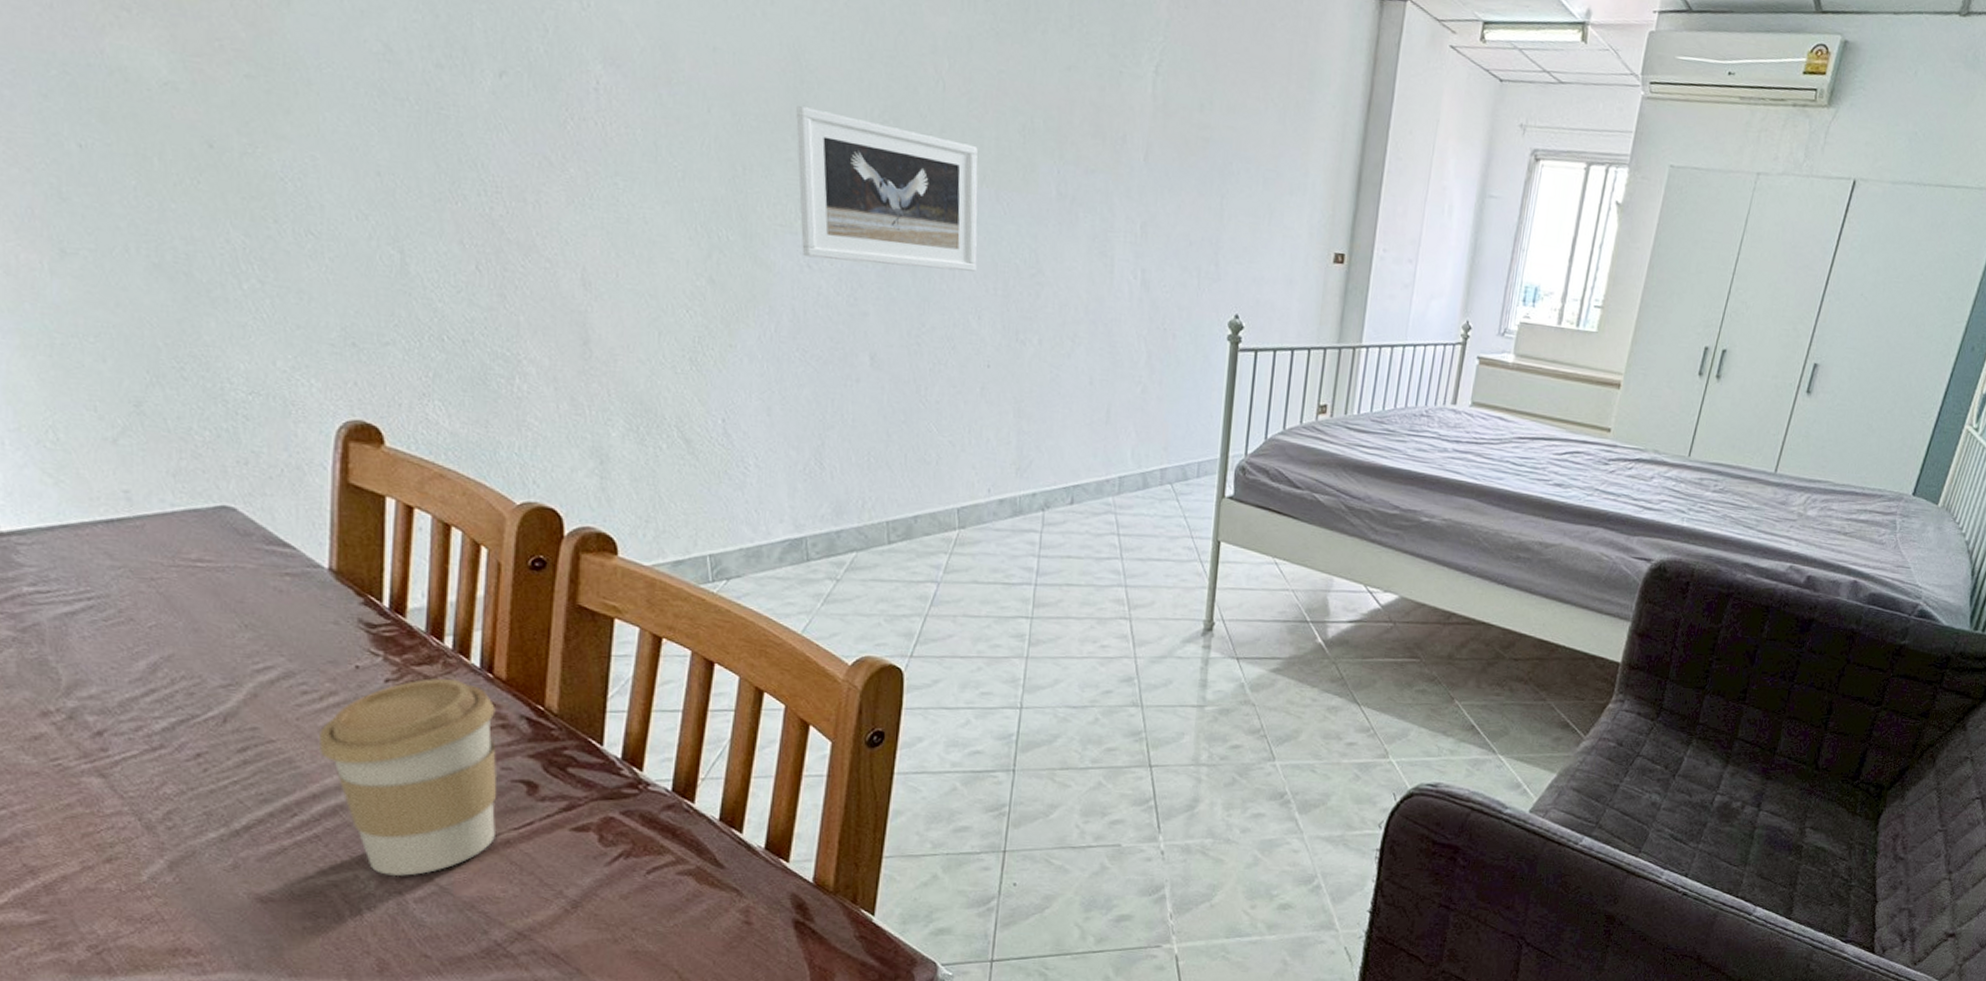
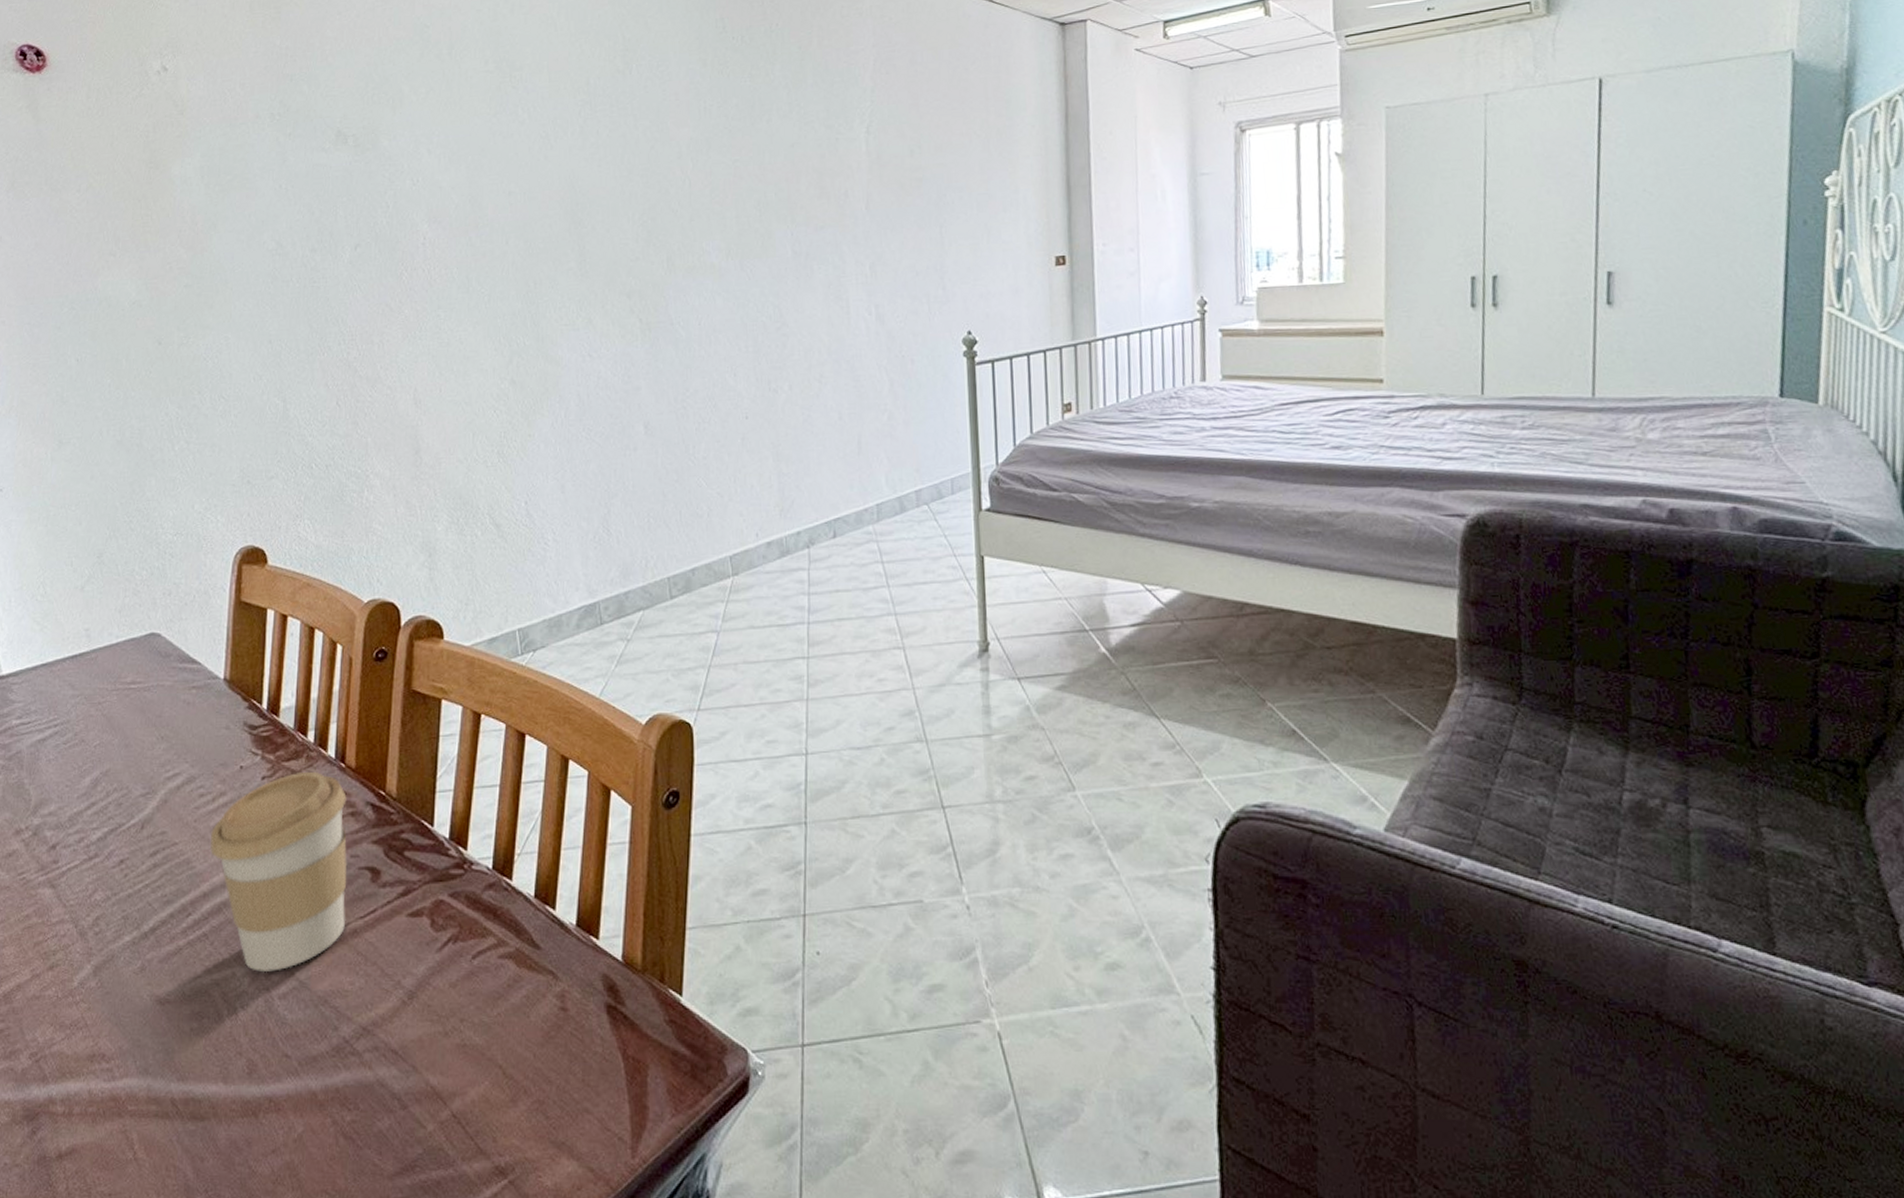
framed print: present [796,106,978,272] -> none [574,223,729,348]

